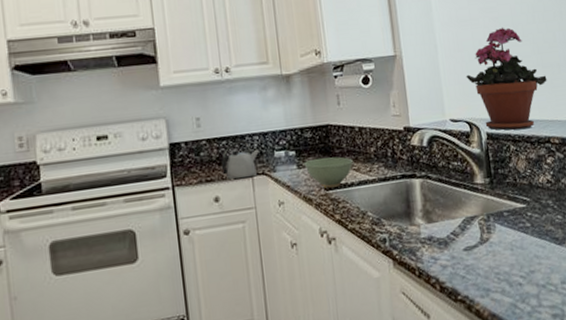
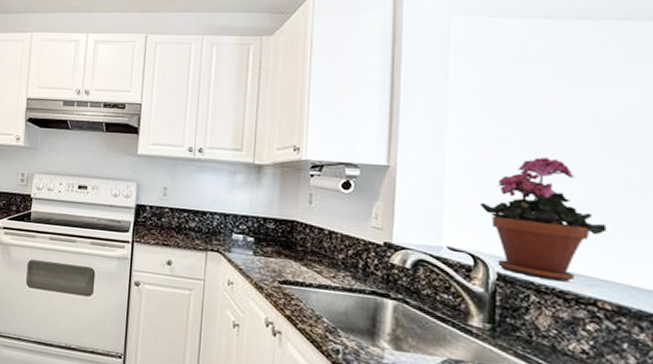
kettle: present [221,140,260,180] -> none [178,215,218,252]
bowl: present [304,157,353,189] -> none [261,250,316,284]

